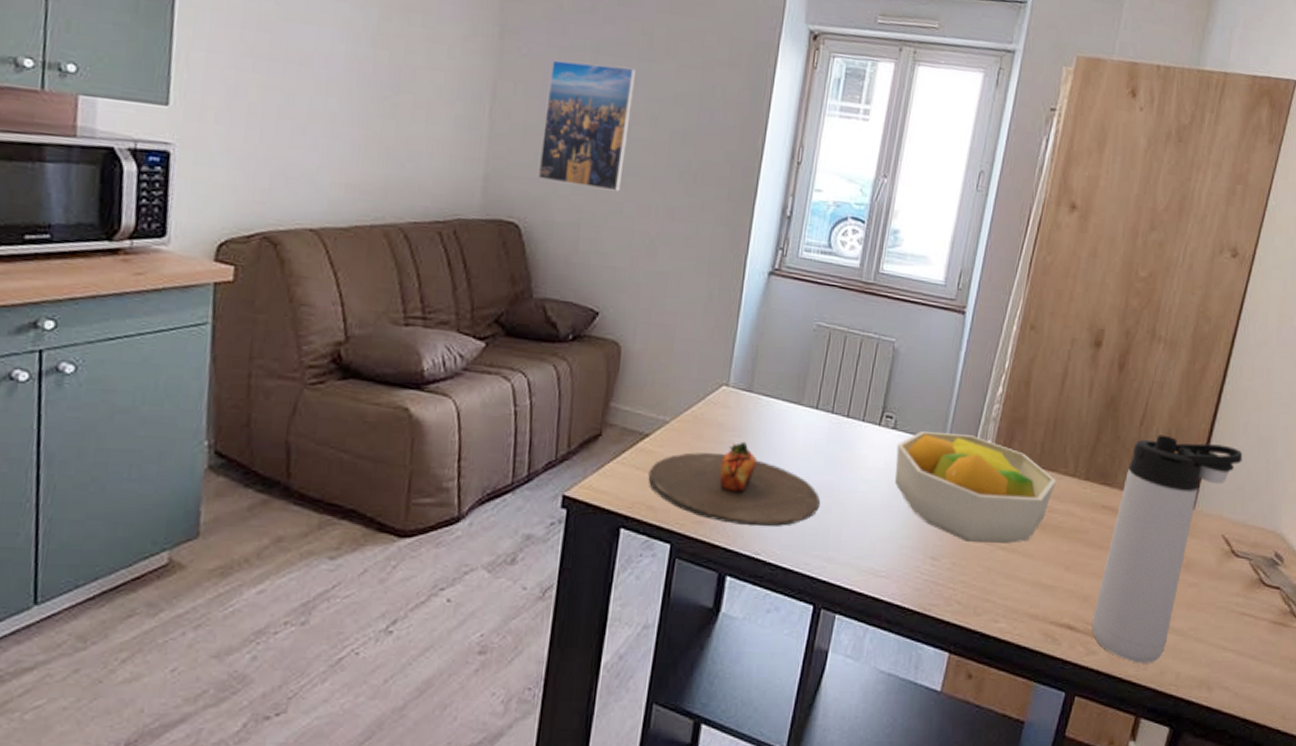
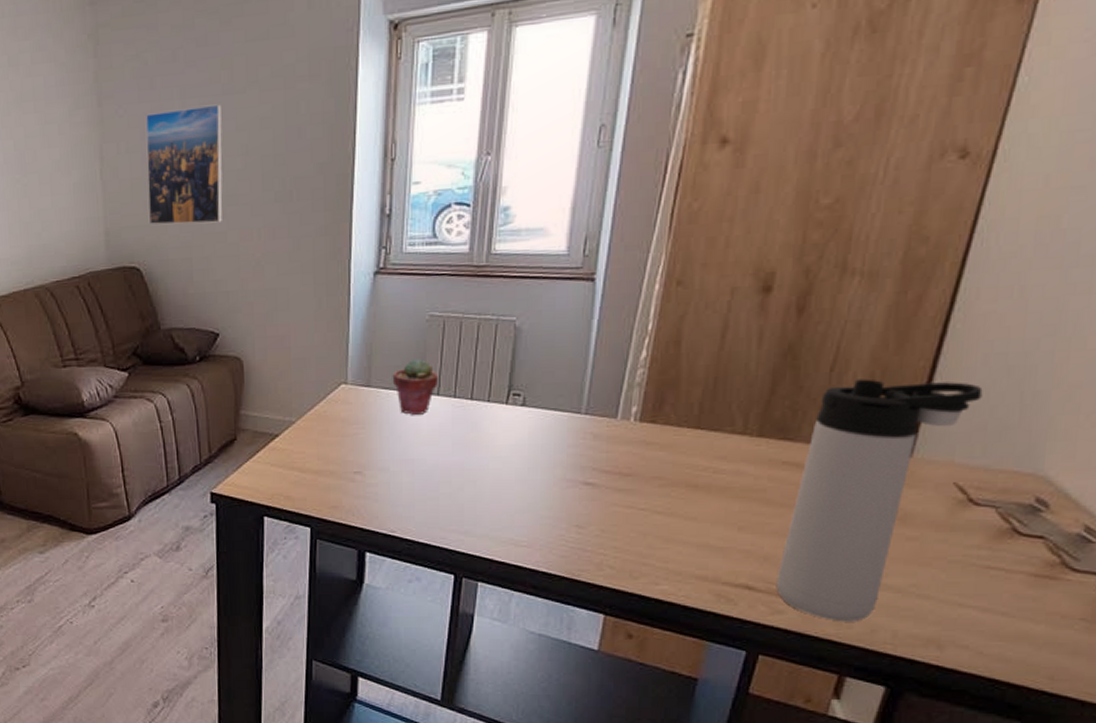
plate: present [648,441,820,527] -> none [282,432,450,508]
potted succulent: none [774,367,820,428] -> present [392,358,439,415]
fruit bowl: present [895,430,1056,544] -> none [528,403,721,508]

